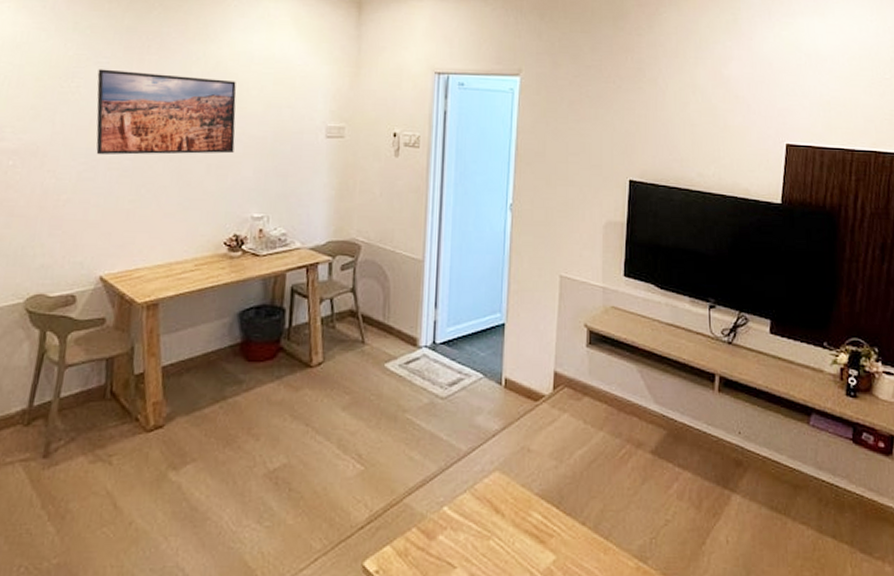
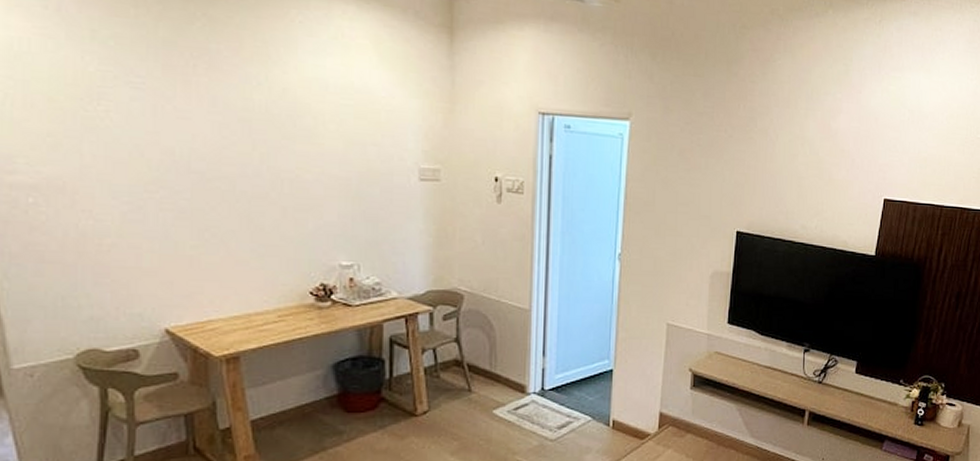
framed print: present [96,69,236,155] -> none [131,90,313,196]

